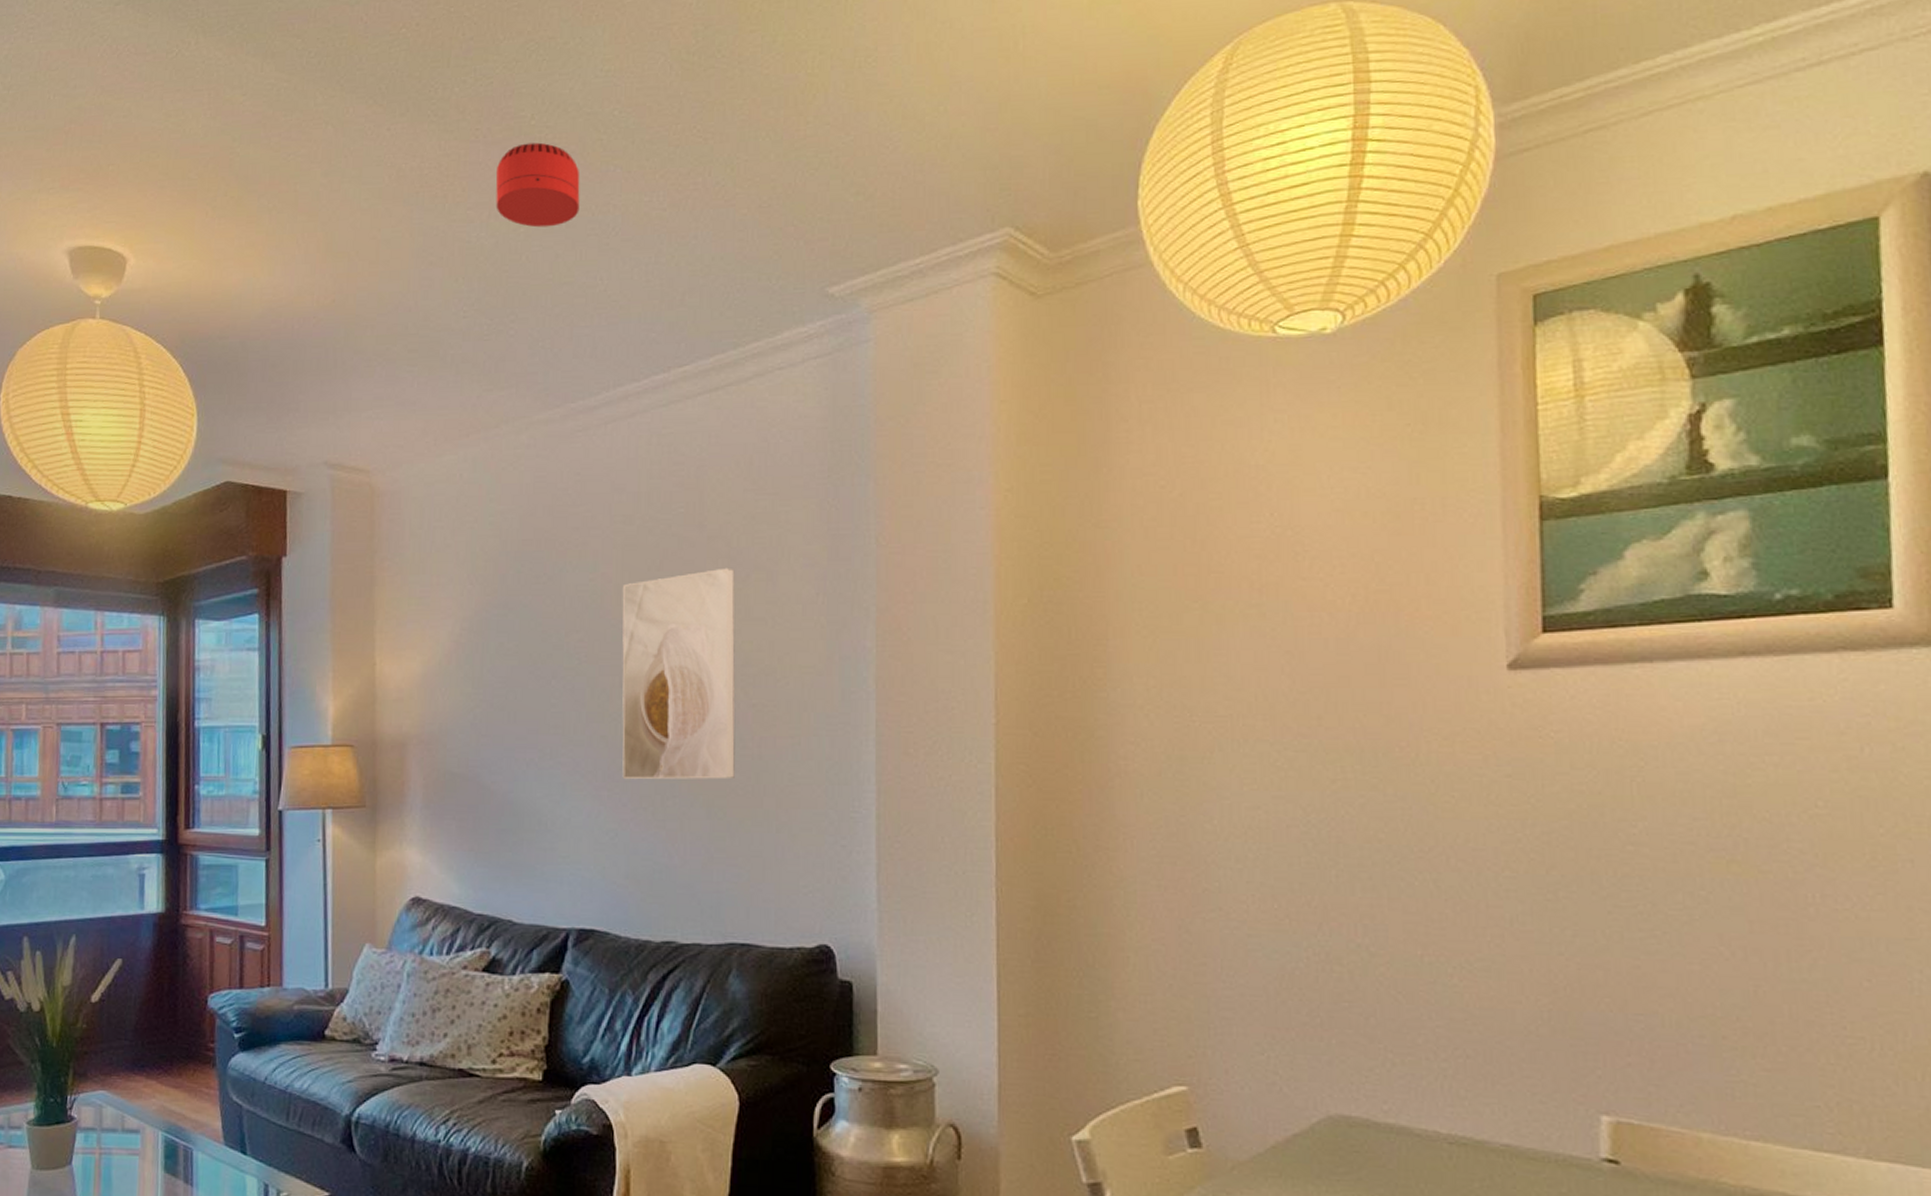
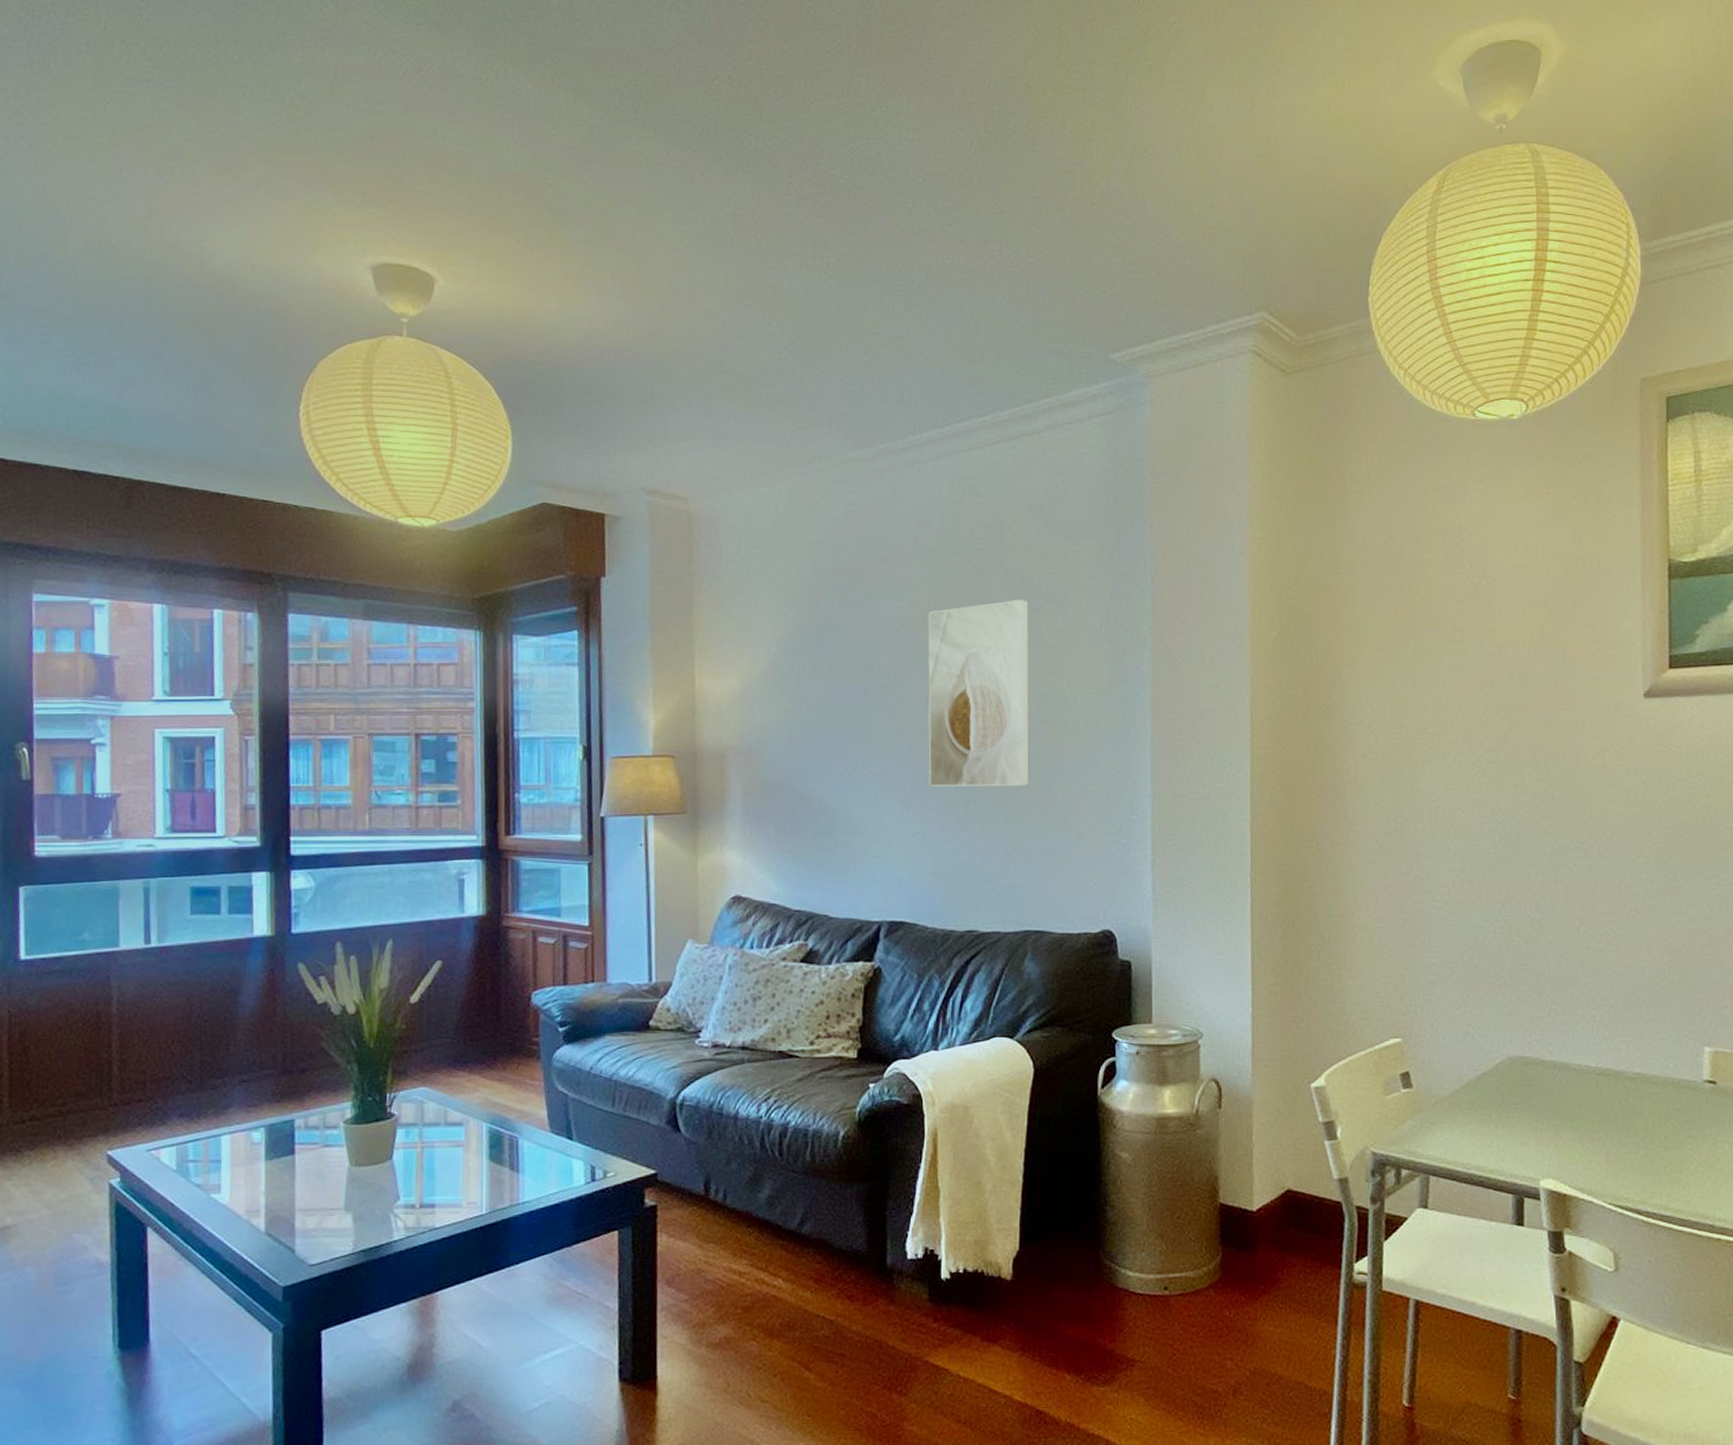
smoke detector: present [495,142,580,228] -> none [807,200,887,280]

